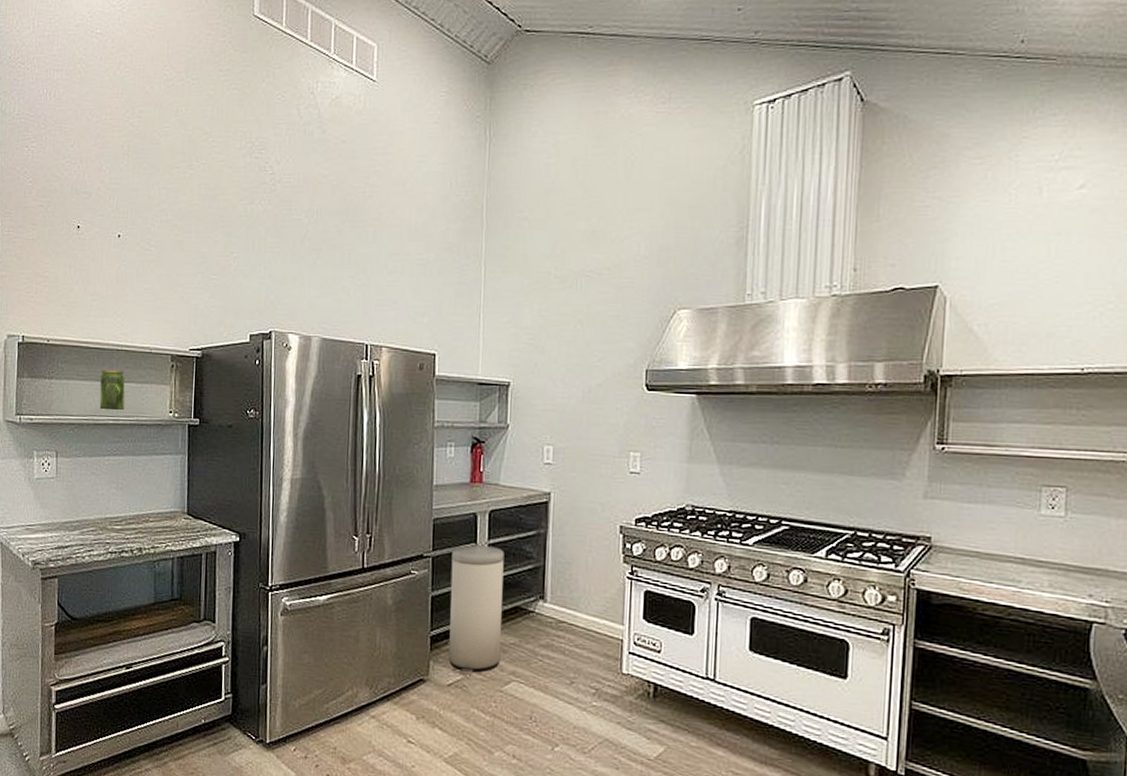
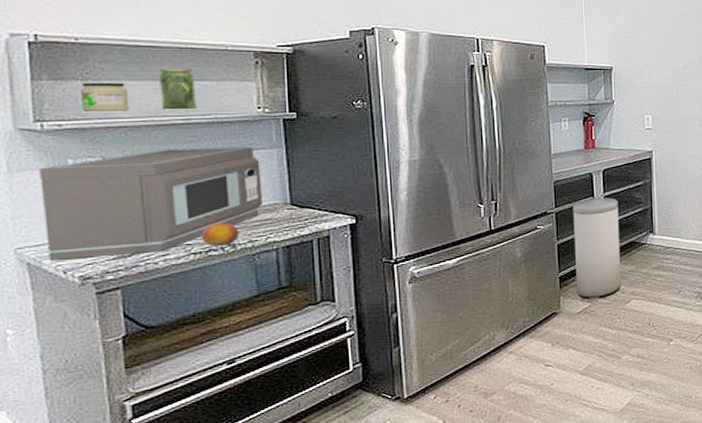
microwave: none [14,448,167,547] -> present [39,147,262,261]
jar: none [46,381,78,410] -> present [79,82,130,113]
fruit: none [117,525,145,549] -> present [201,222,239,246]

